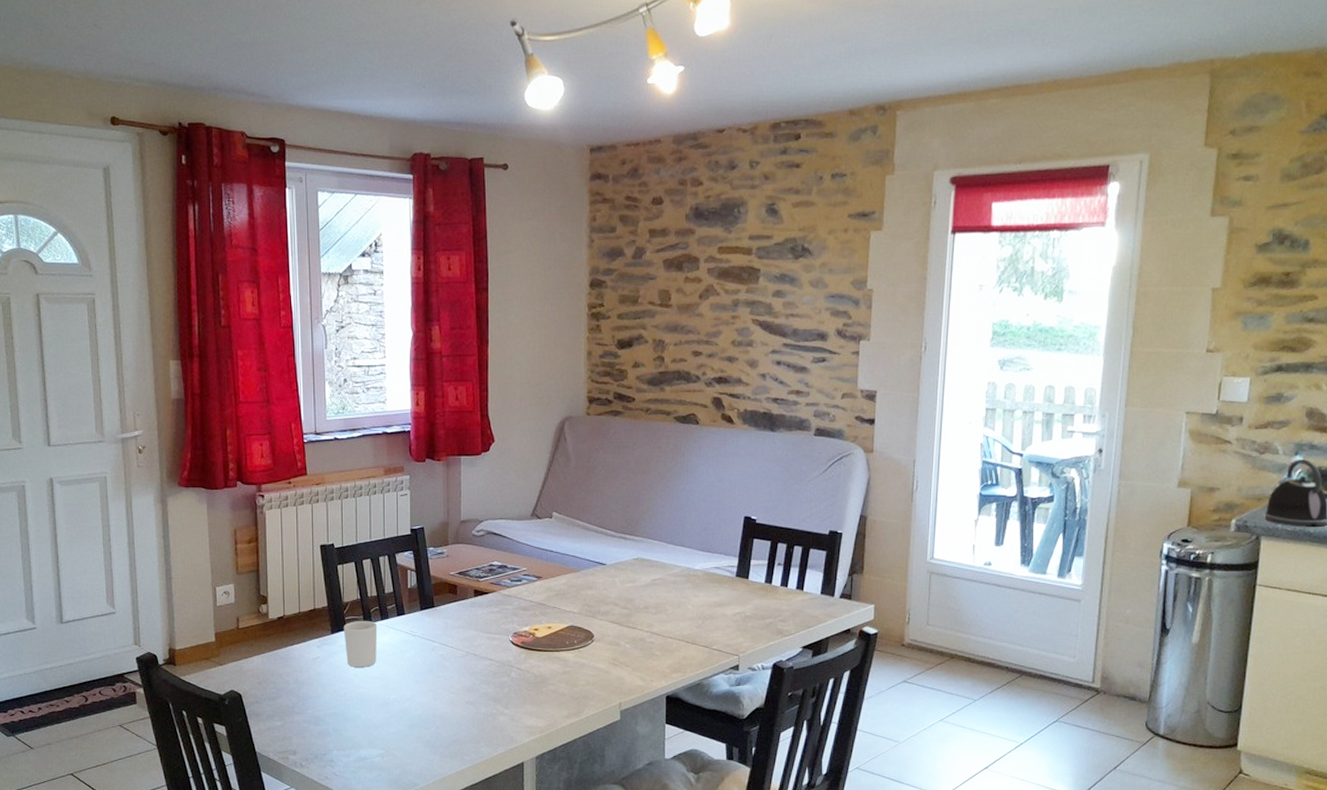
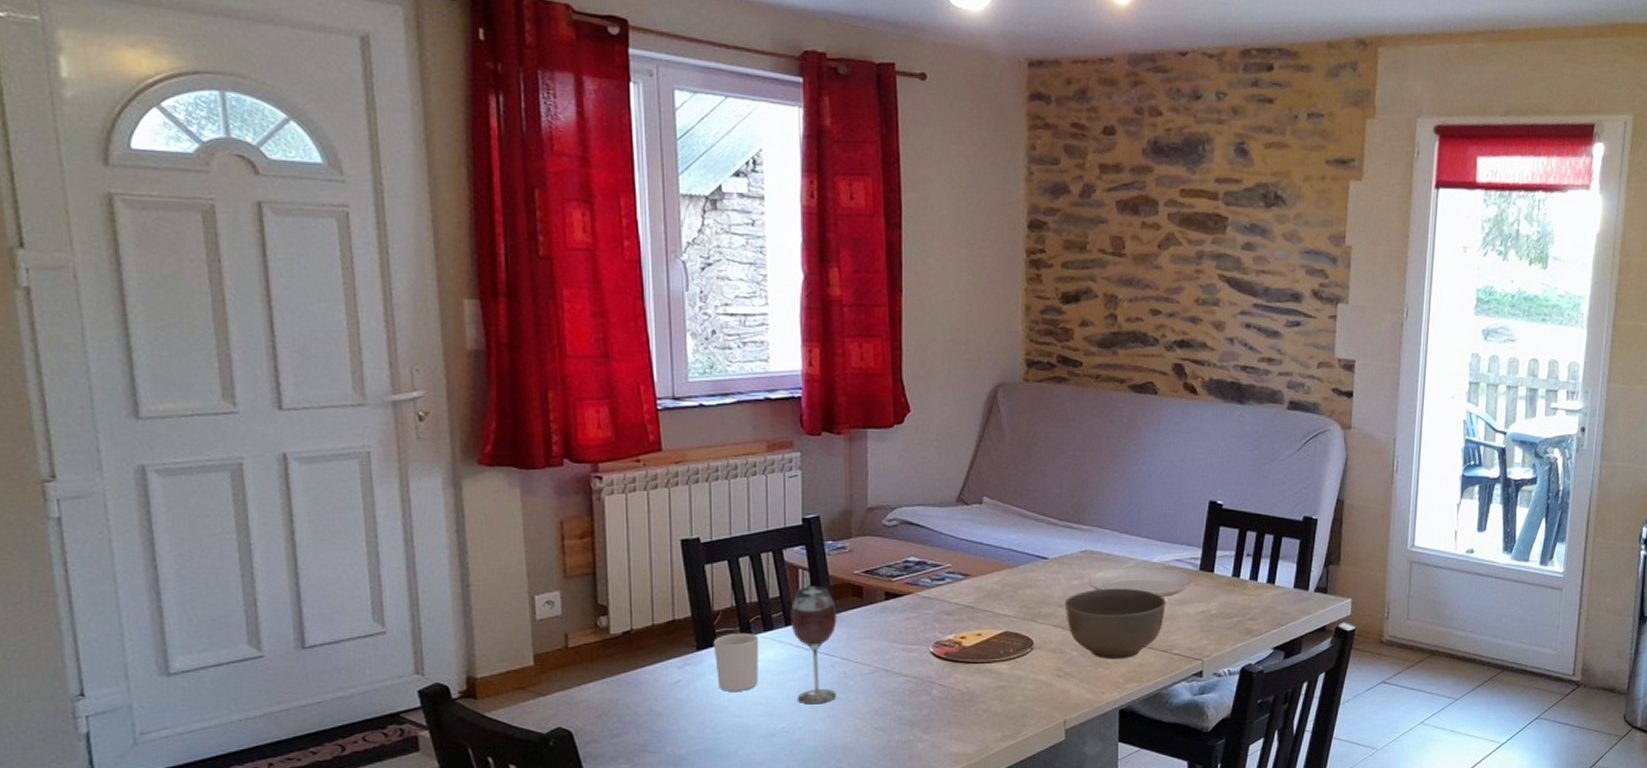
wineglass: none [401,584,437,680] -> present [790,585,837,705]
bowl: none [619,591,706,652] -> present [1064,588,1166,660]
plate: none [640,573,731,599] -> present [1089,566,1194,597]

